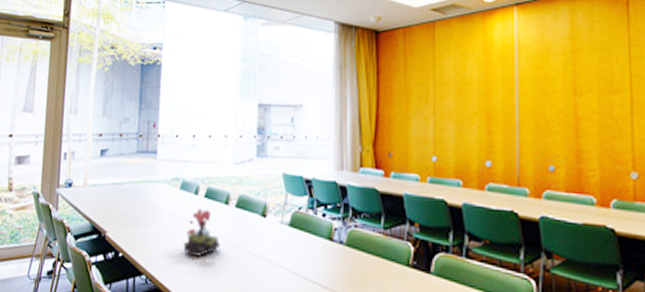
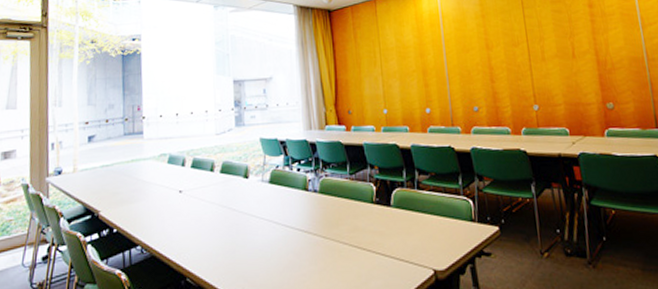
plant: present [183,208,220,257] -> none [175,178,209,222]

